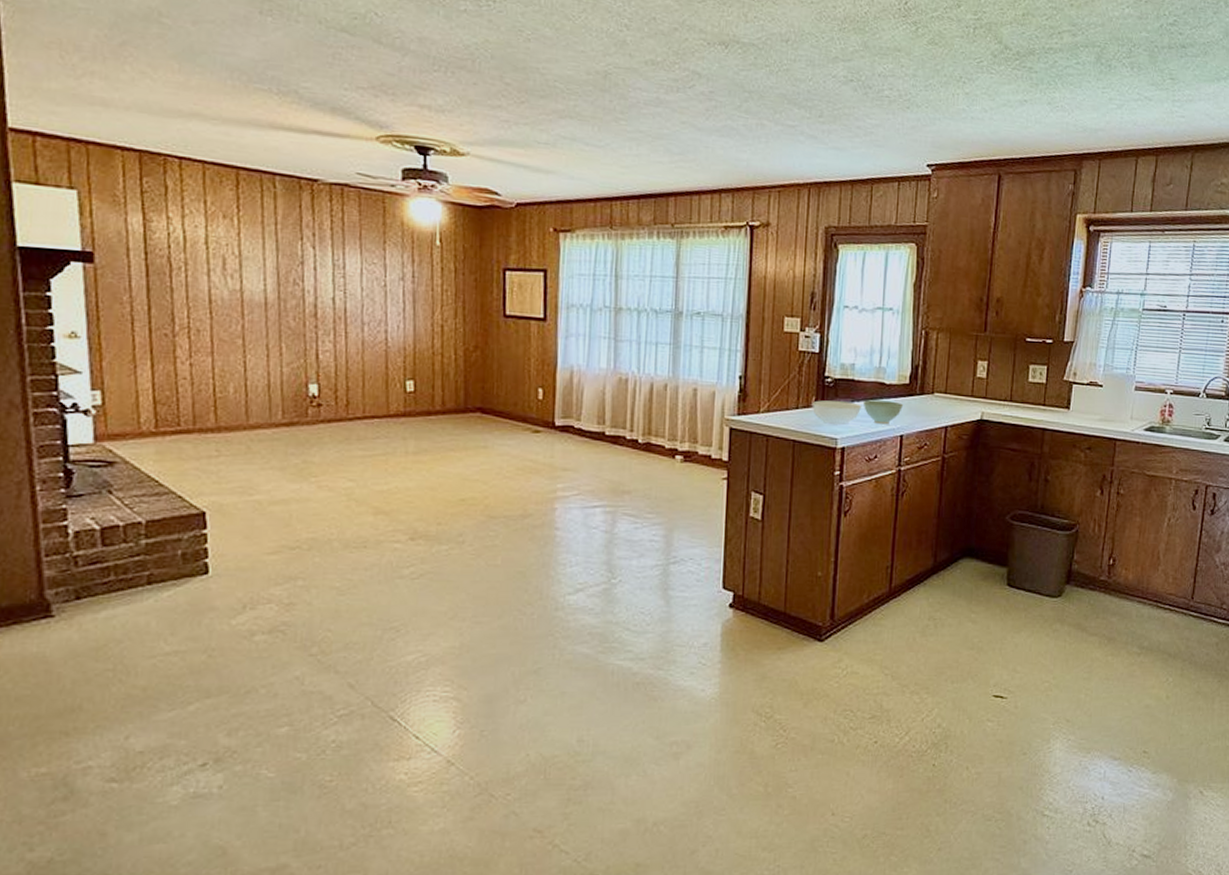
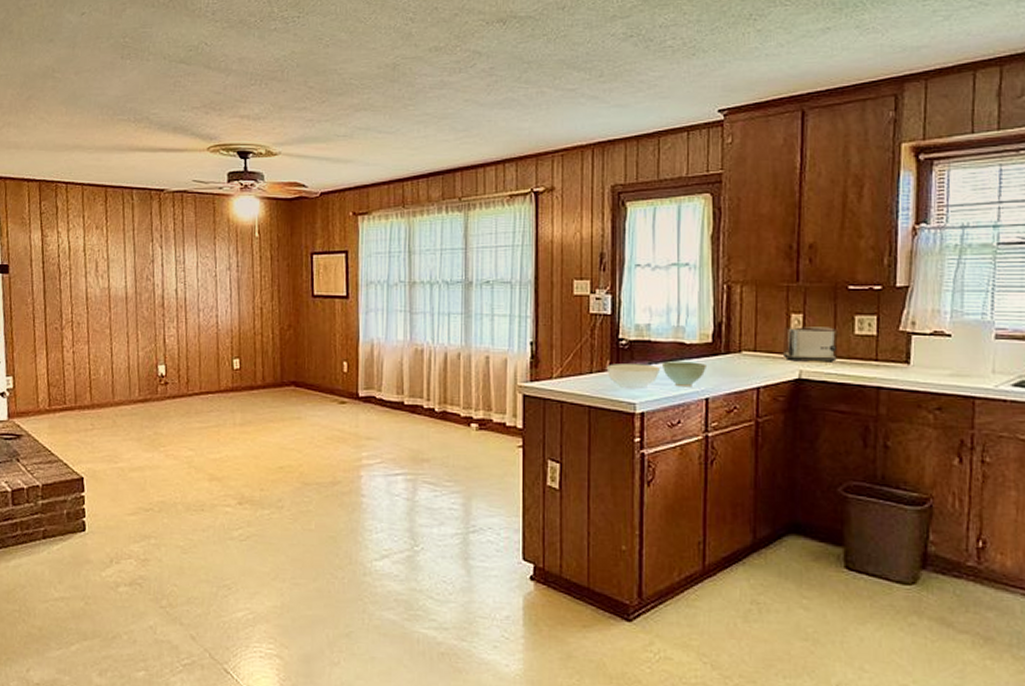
toaster: none [968,372,1016,406] -> present [782,326,840,362]

